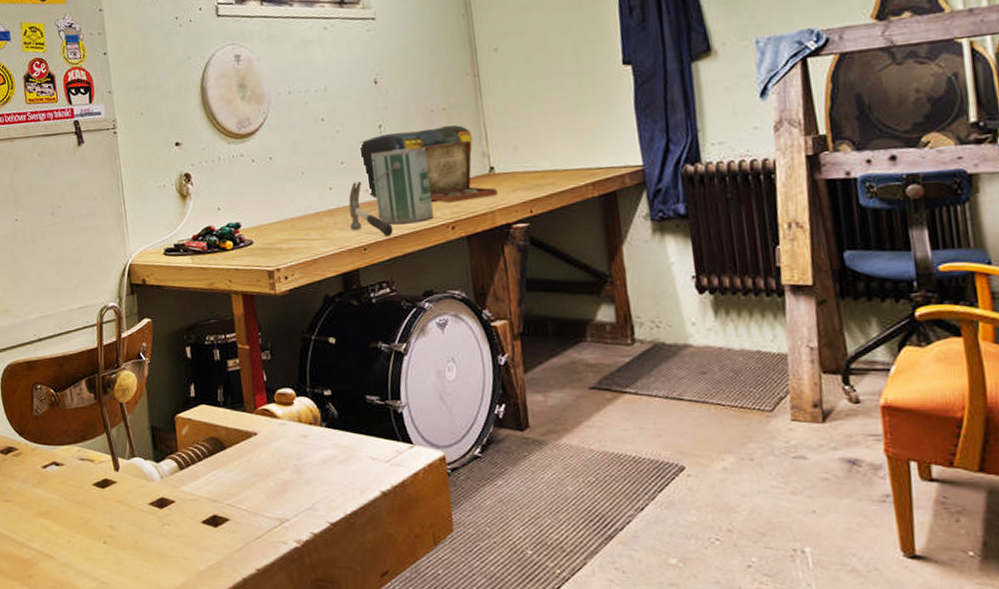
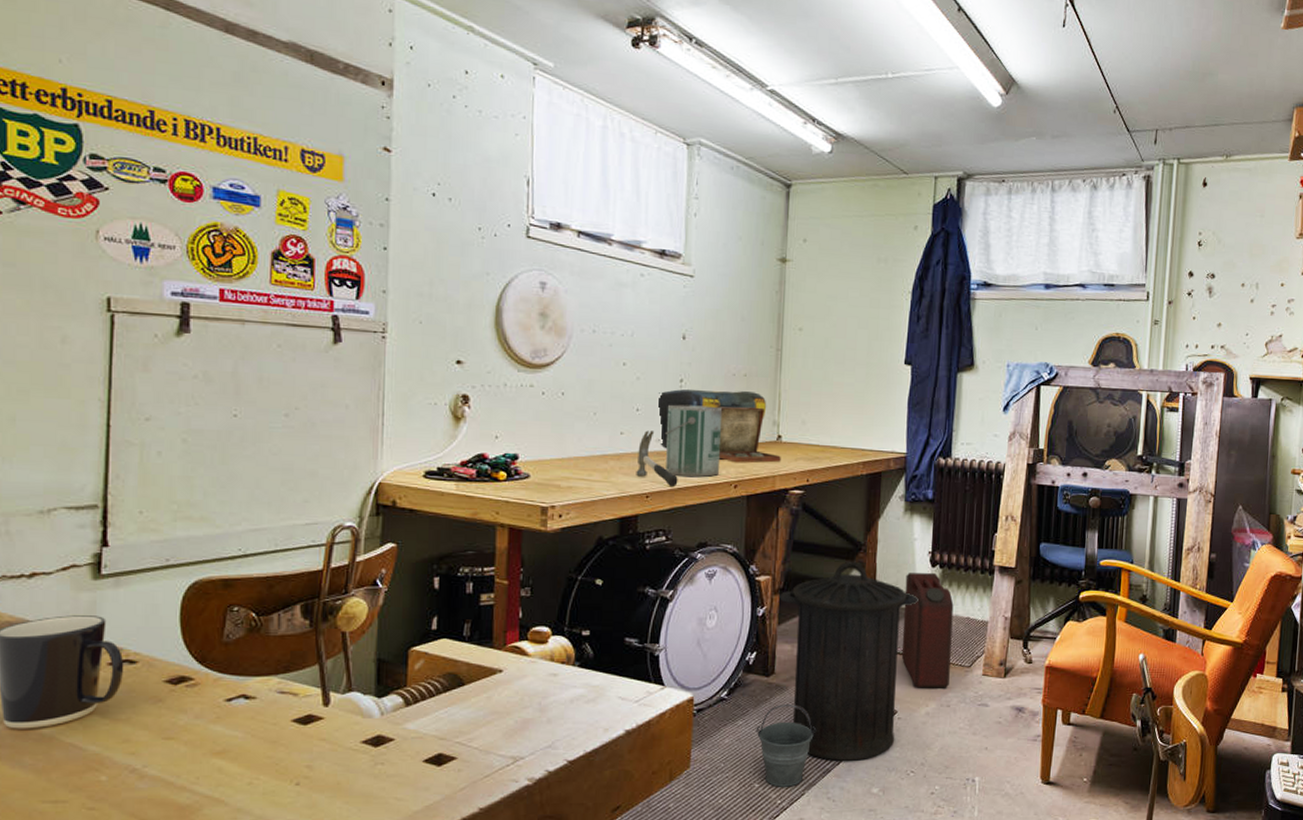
bucket: none [518,461,589,555] -> present [756,705,817,787]
trash can: none [519,295,689,526] -> present [778,561,918,761]
jerry can: none [667,301,748,439] -> present [901,573,954,688]

